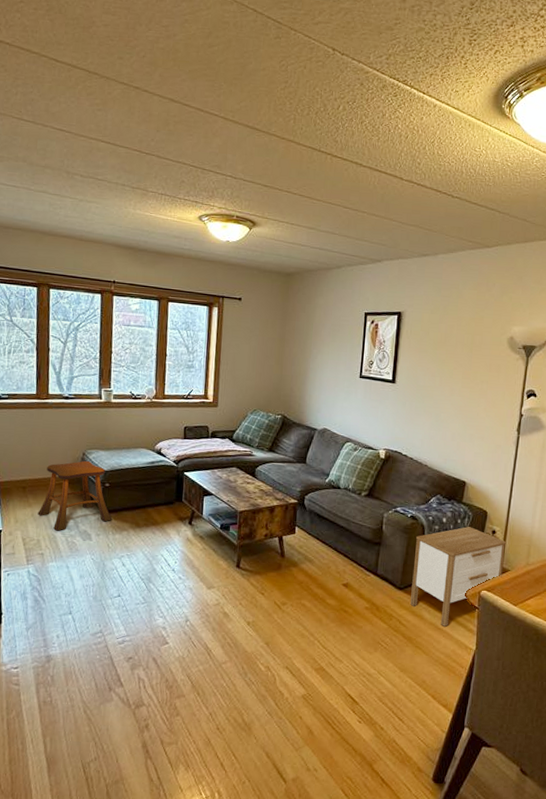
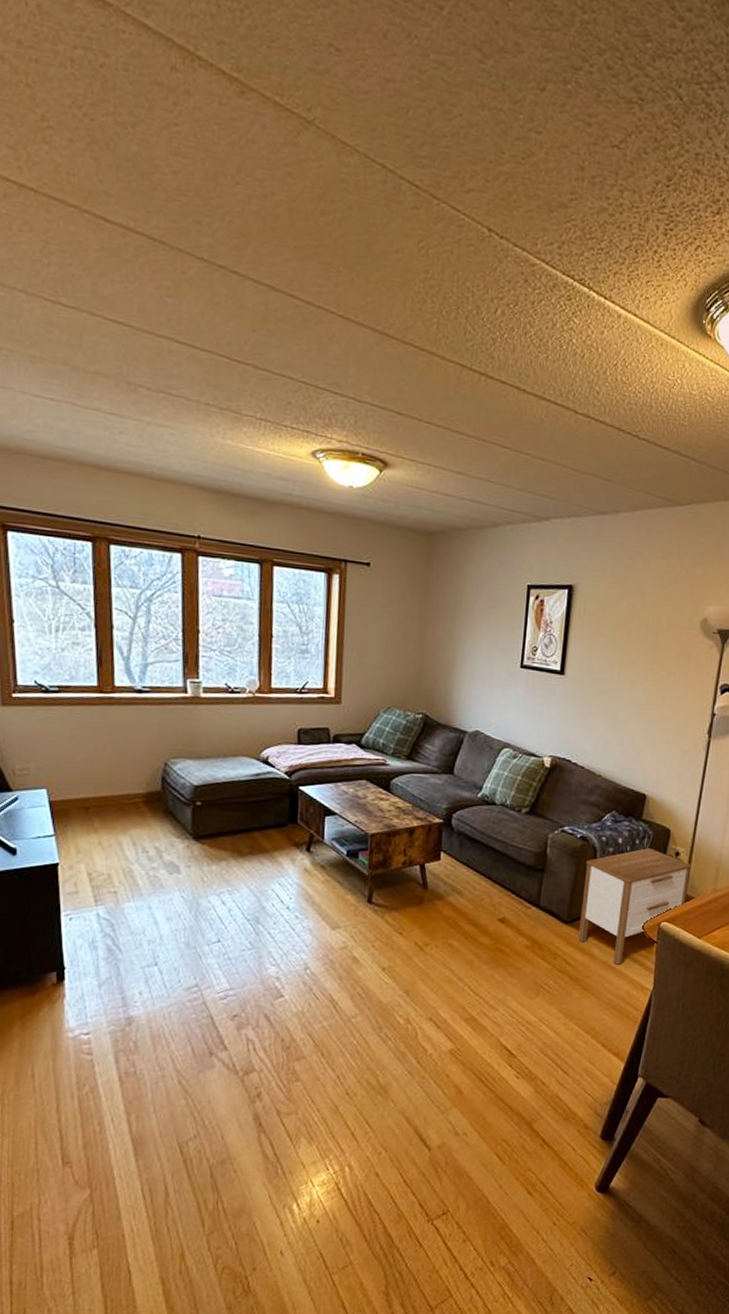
stool: present [37,461,113,531] -> none [106,773,207,863]

